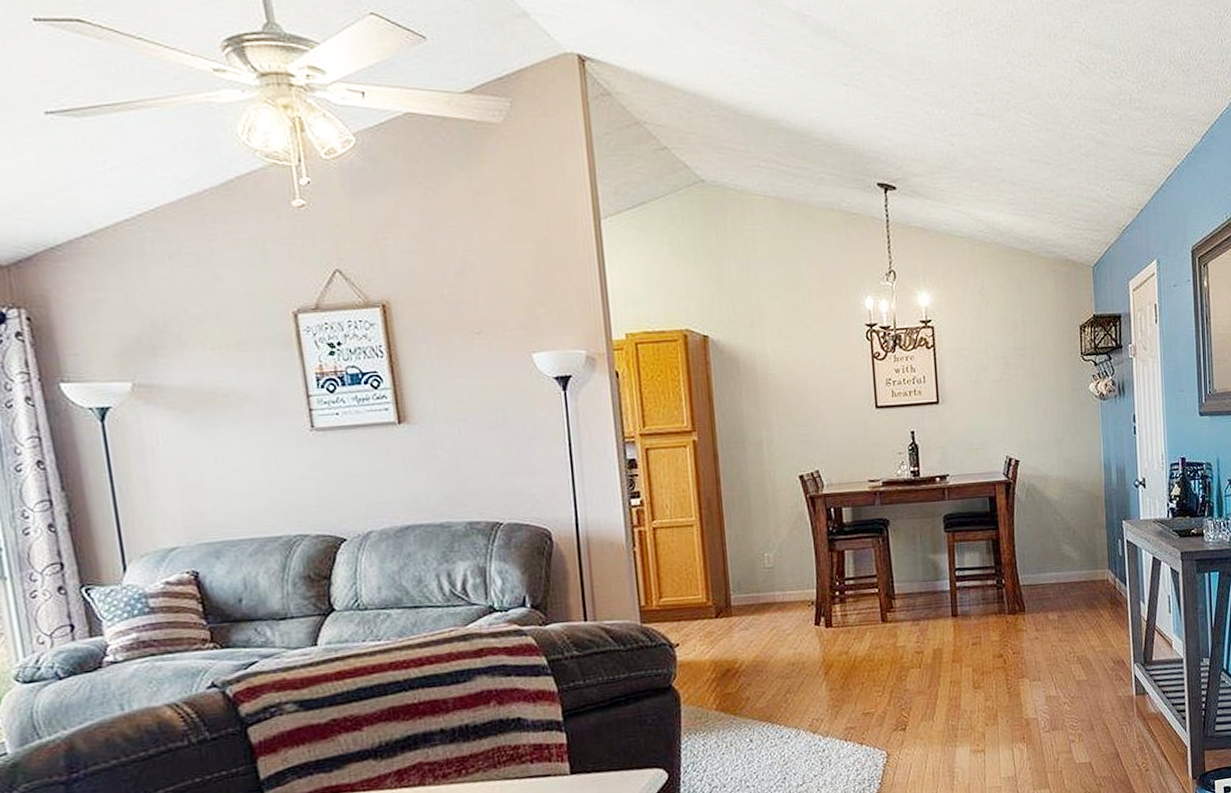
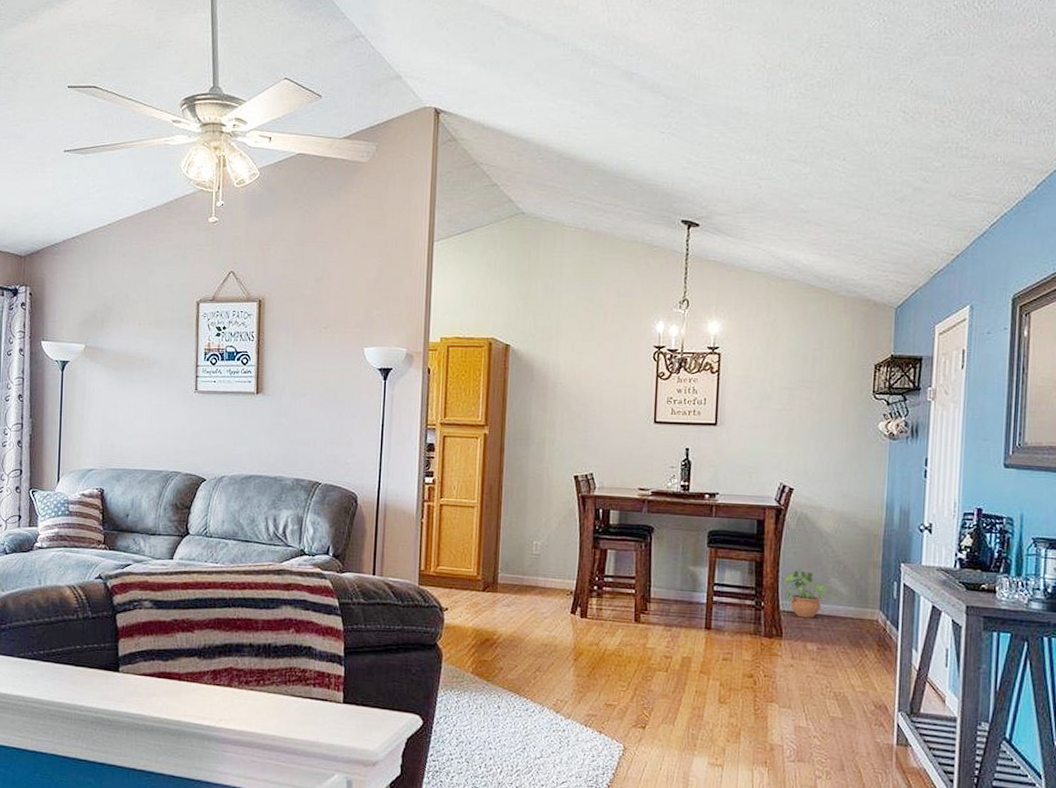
potted plant: none [1018,538,1060,589] -> present [782,567,827,618]

